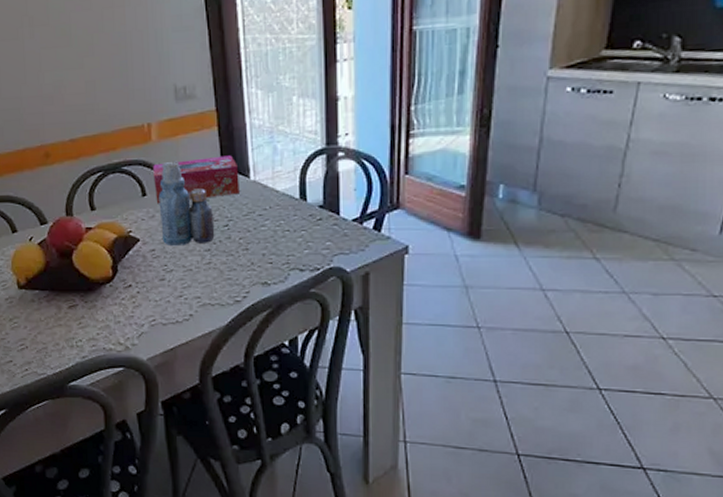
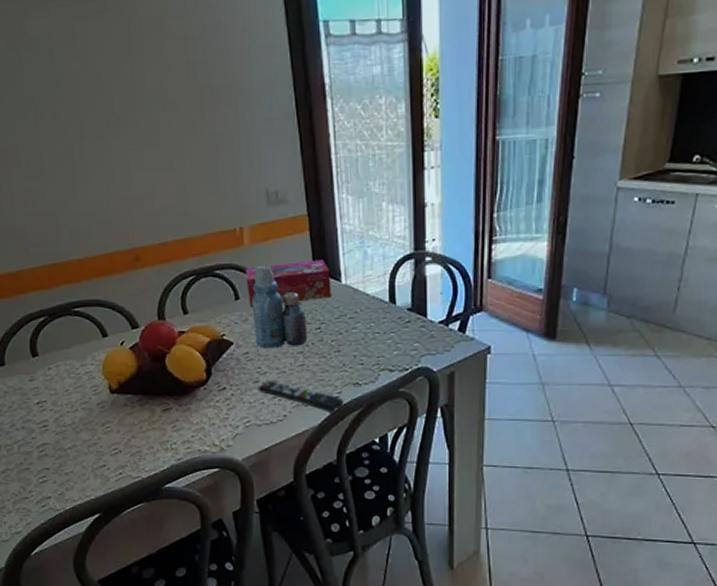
remote control: none [163,278,252,313] -> present [257,380,344,413]

